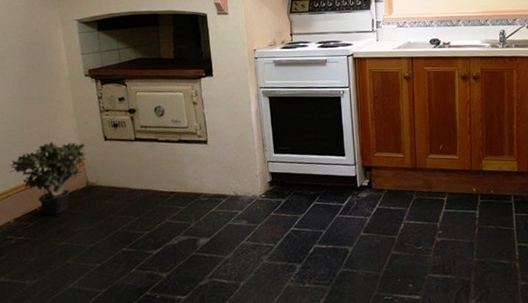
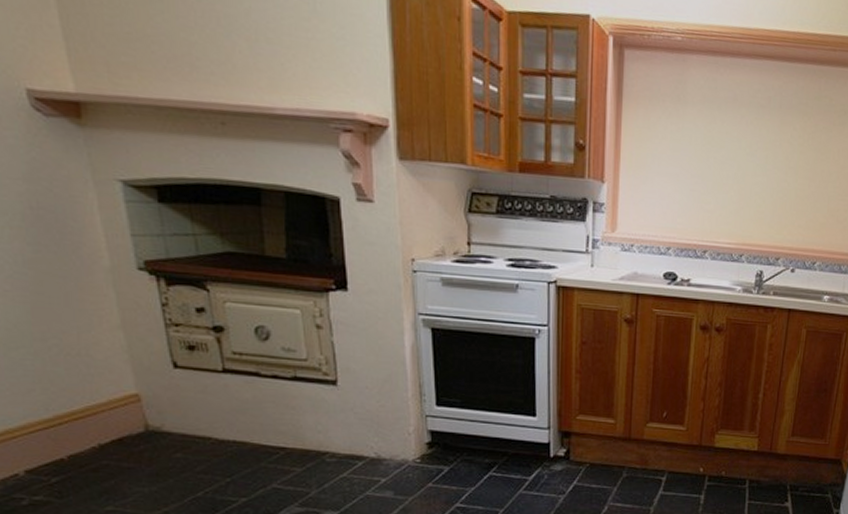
potted plant: present [9,141,88,216] -> none [12,362,147,469]

